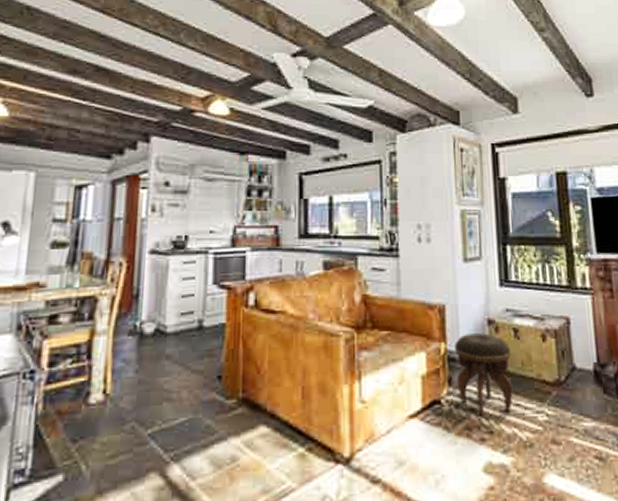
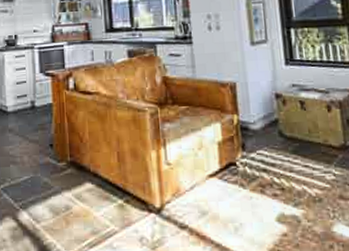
footstool: present [455,333,513,415] -> none [246,106,302,175]

